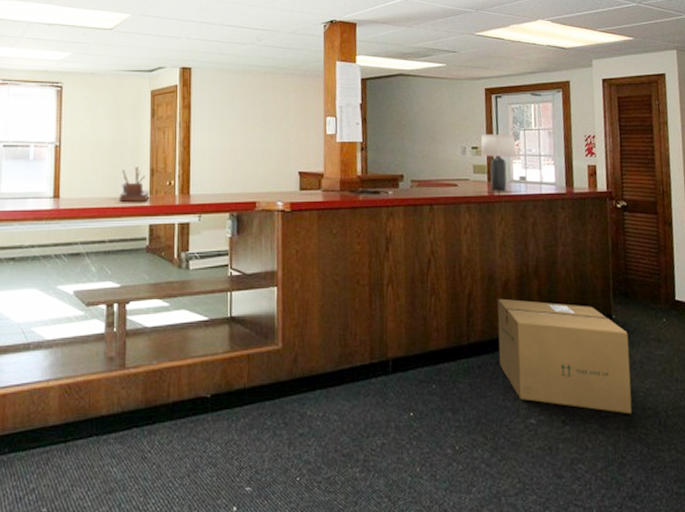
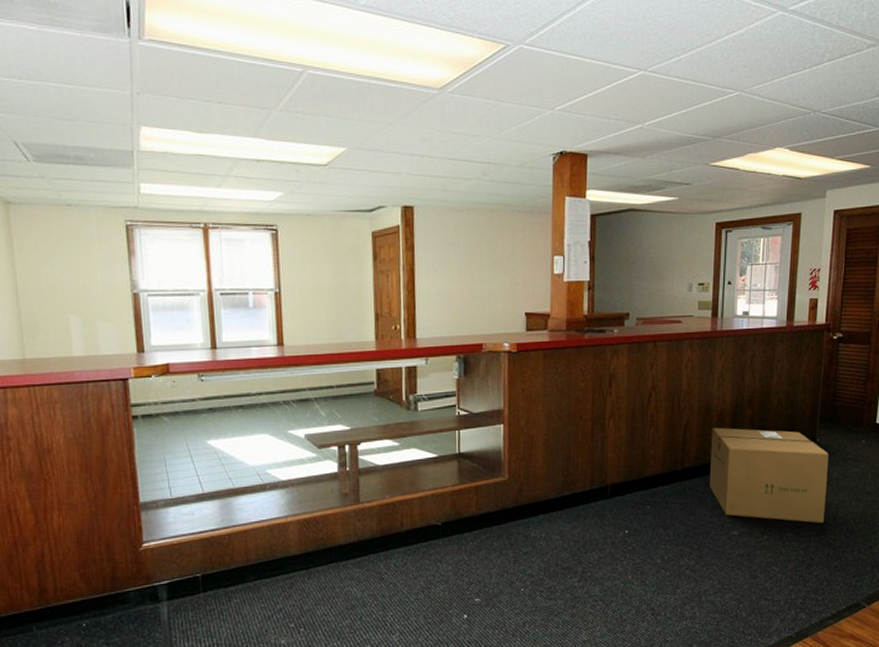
desk organizer: present [119,167,150,202] -> none [344,312,375,348]
table lamp: present [480,133,517,192] -> none [706,269,742,327]

